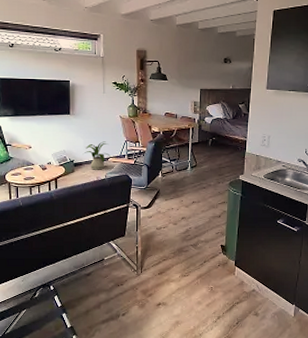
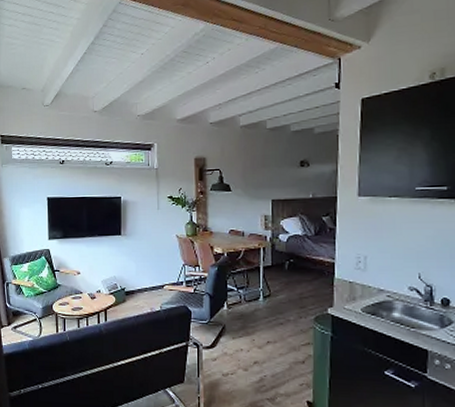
house plant: present [85,141,112,170] -> none [137,265,167,300]

